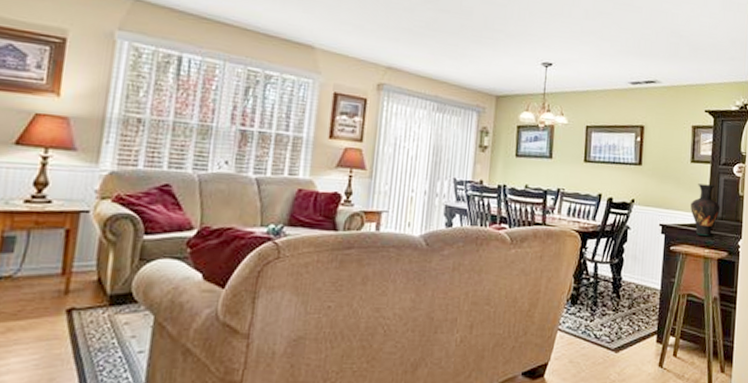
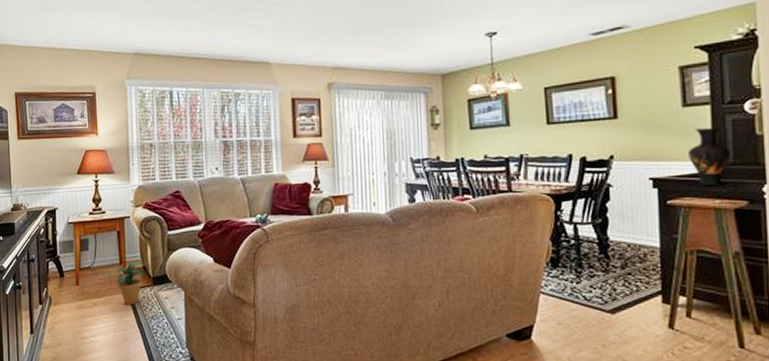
potted plant: none [36,271,108,333] -> present [106,261,150,306]

